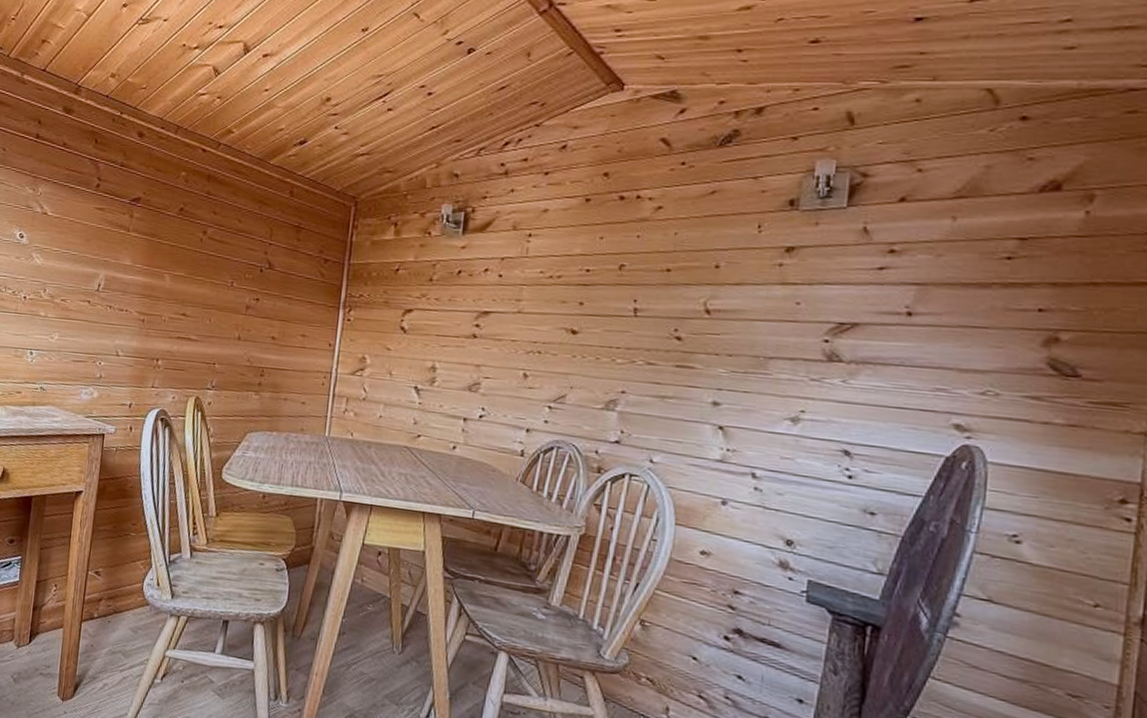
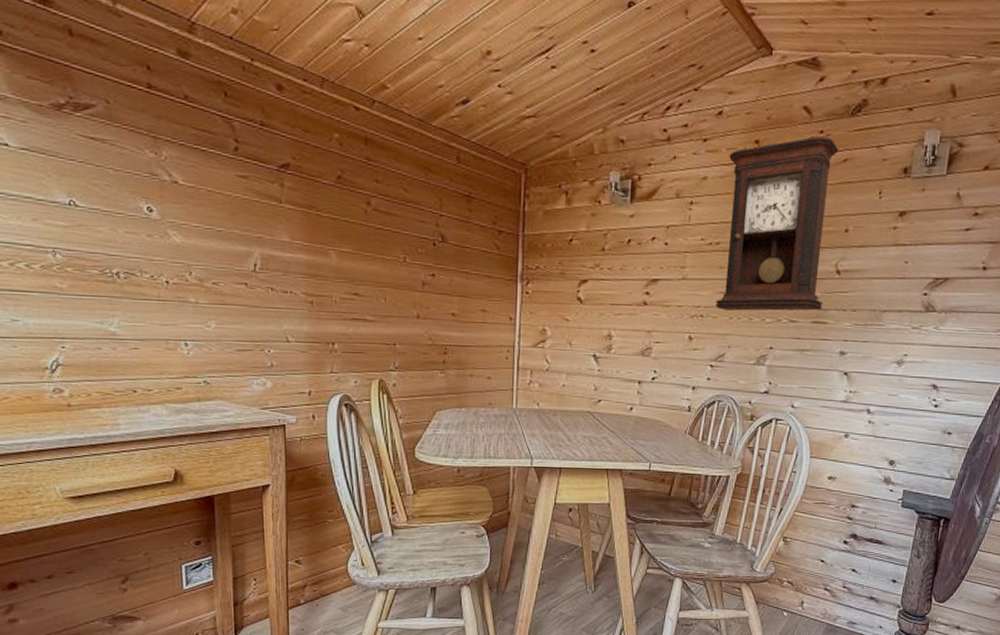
pendulum clock: none [556,168,705,353] -> present [715,136,839,311]

